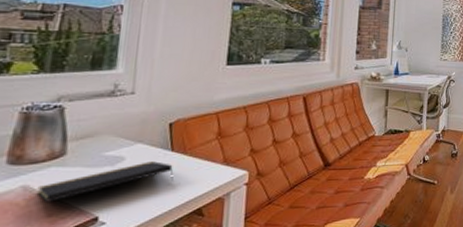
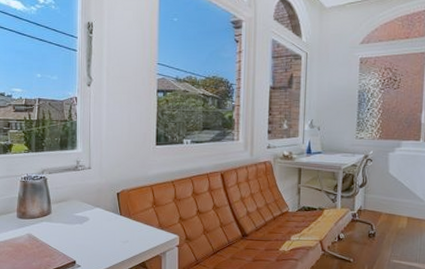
notepad: present [36,161,174,202] -> none [36,222,123,247]

